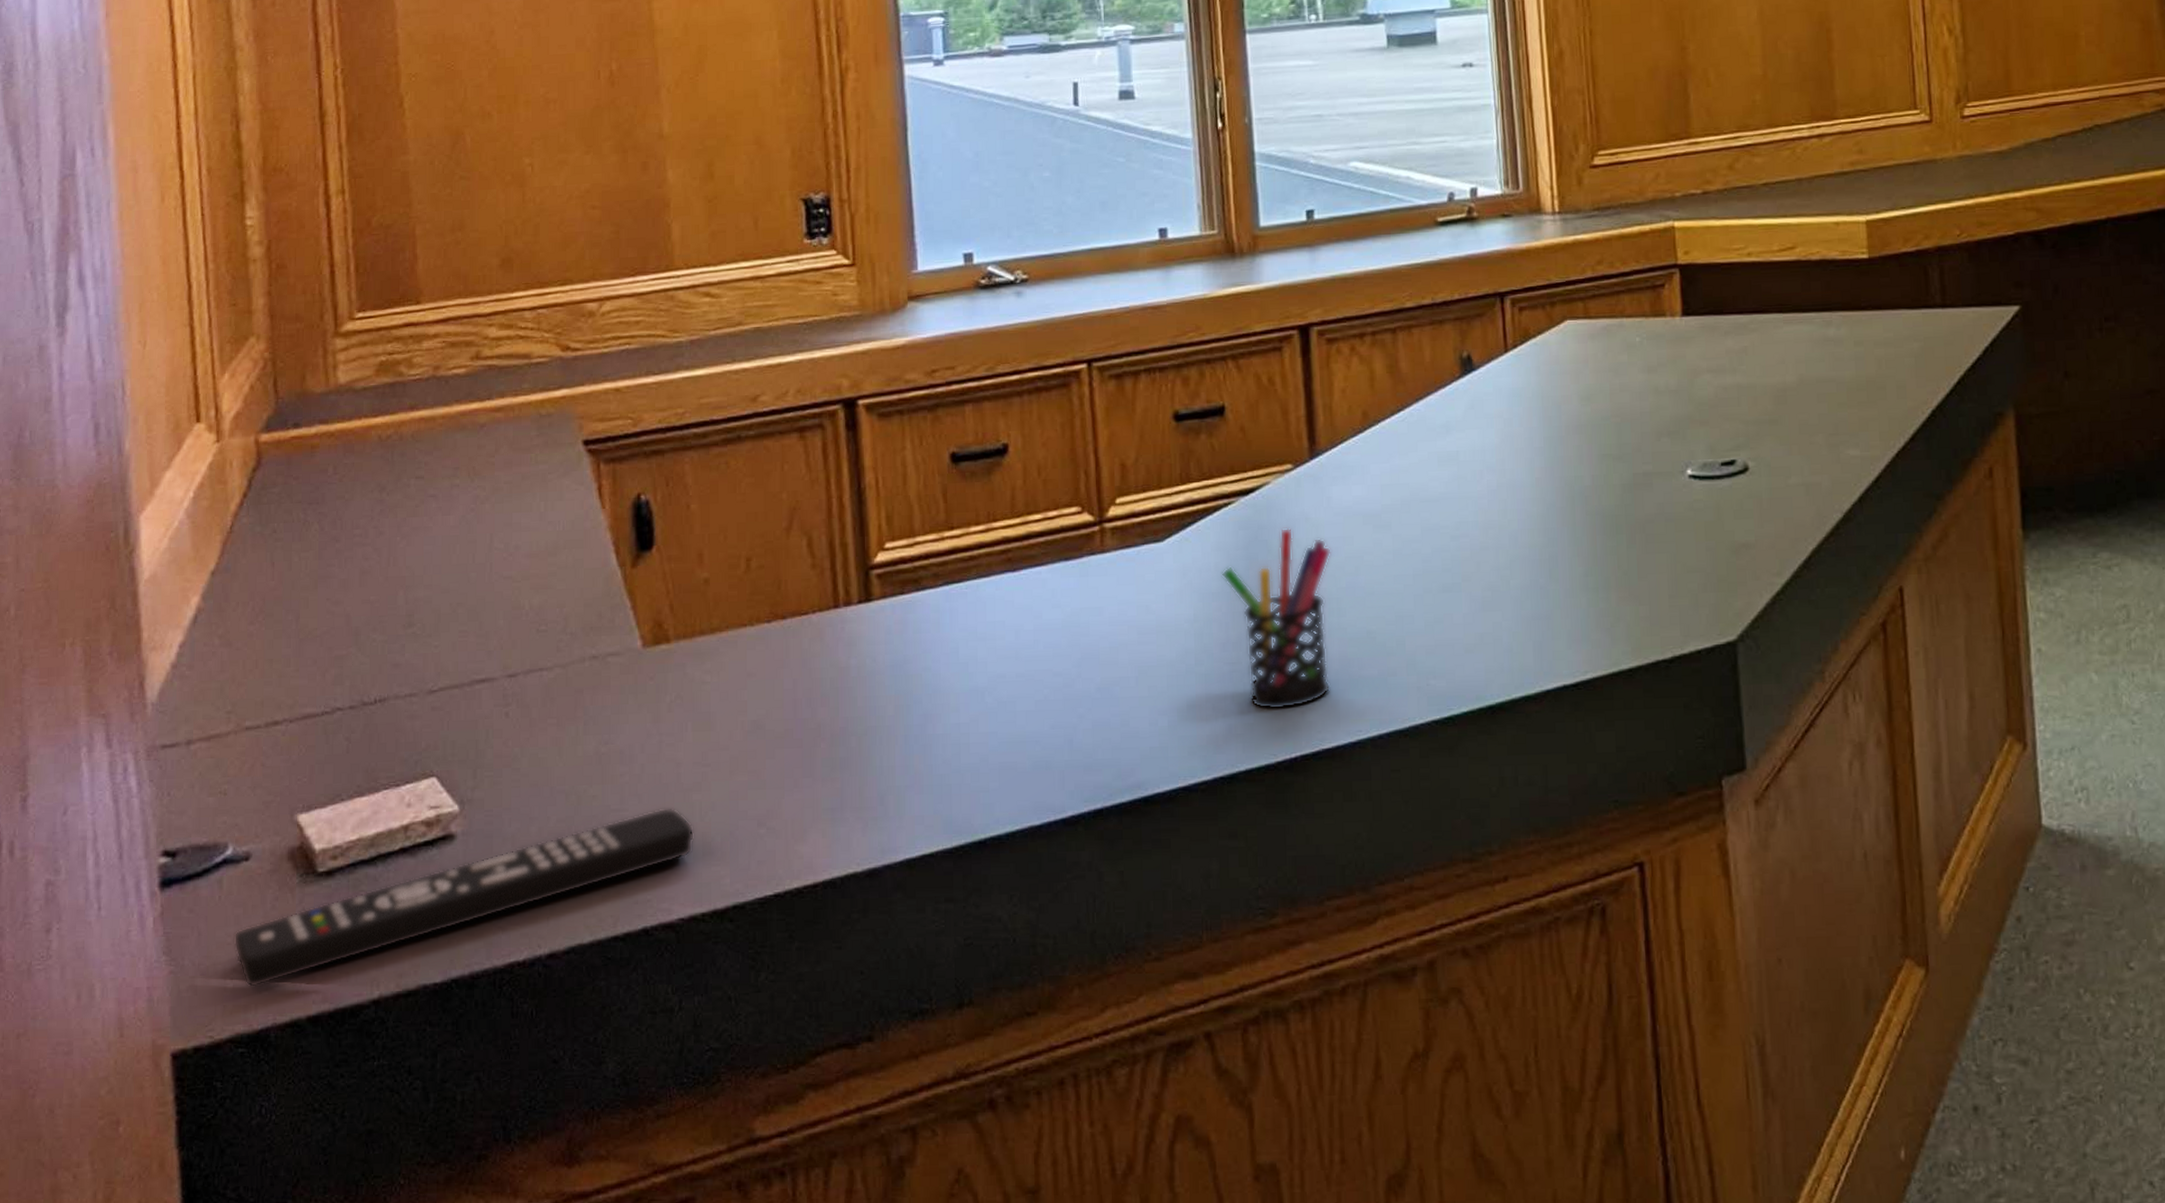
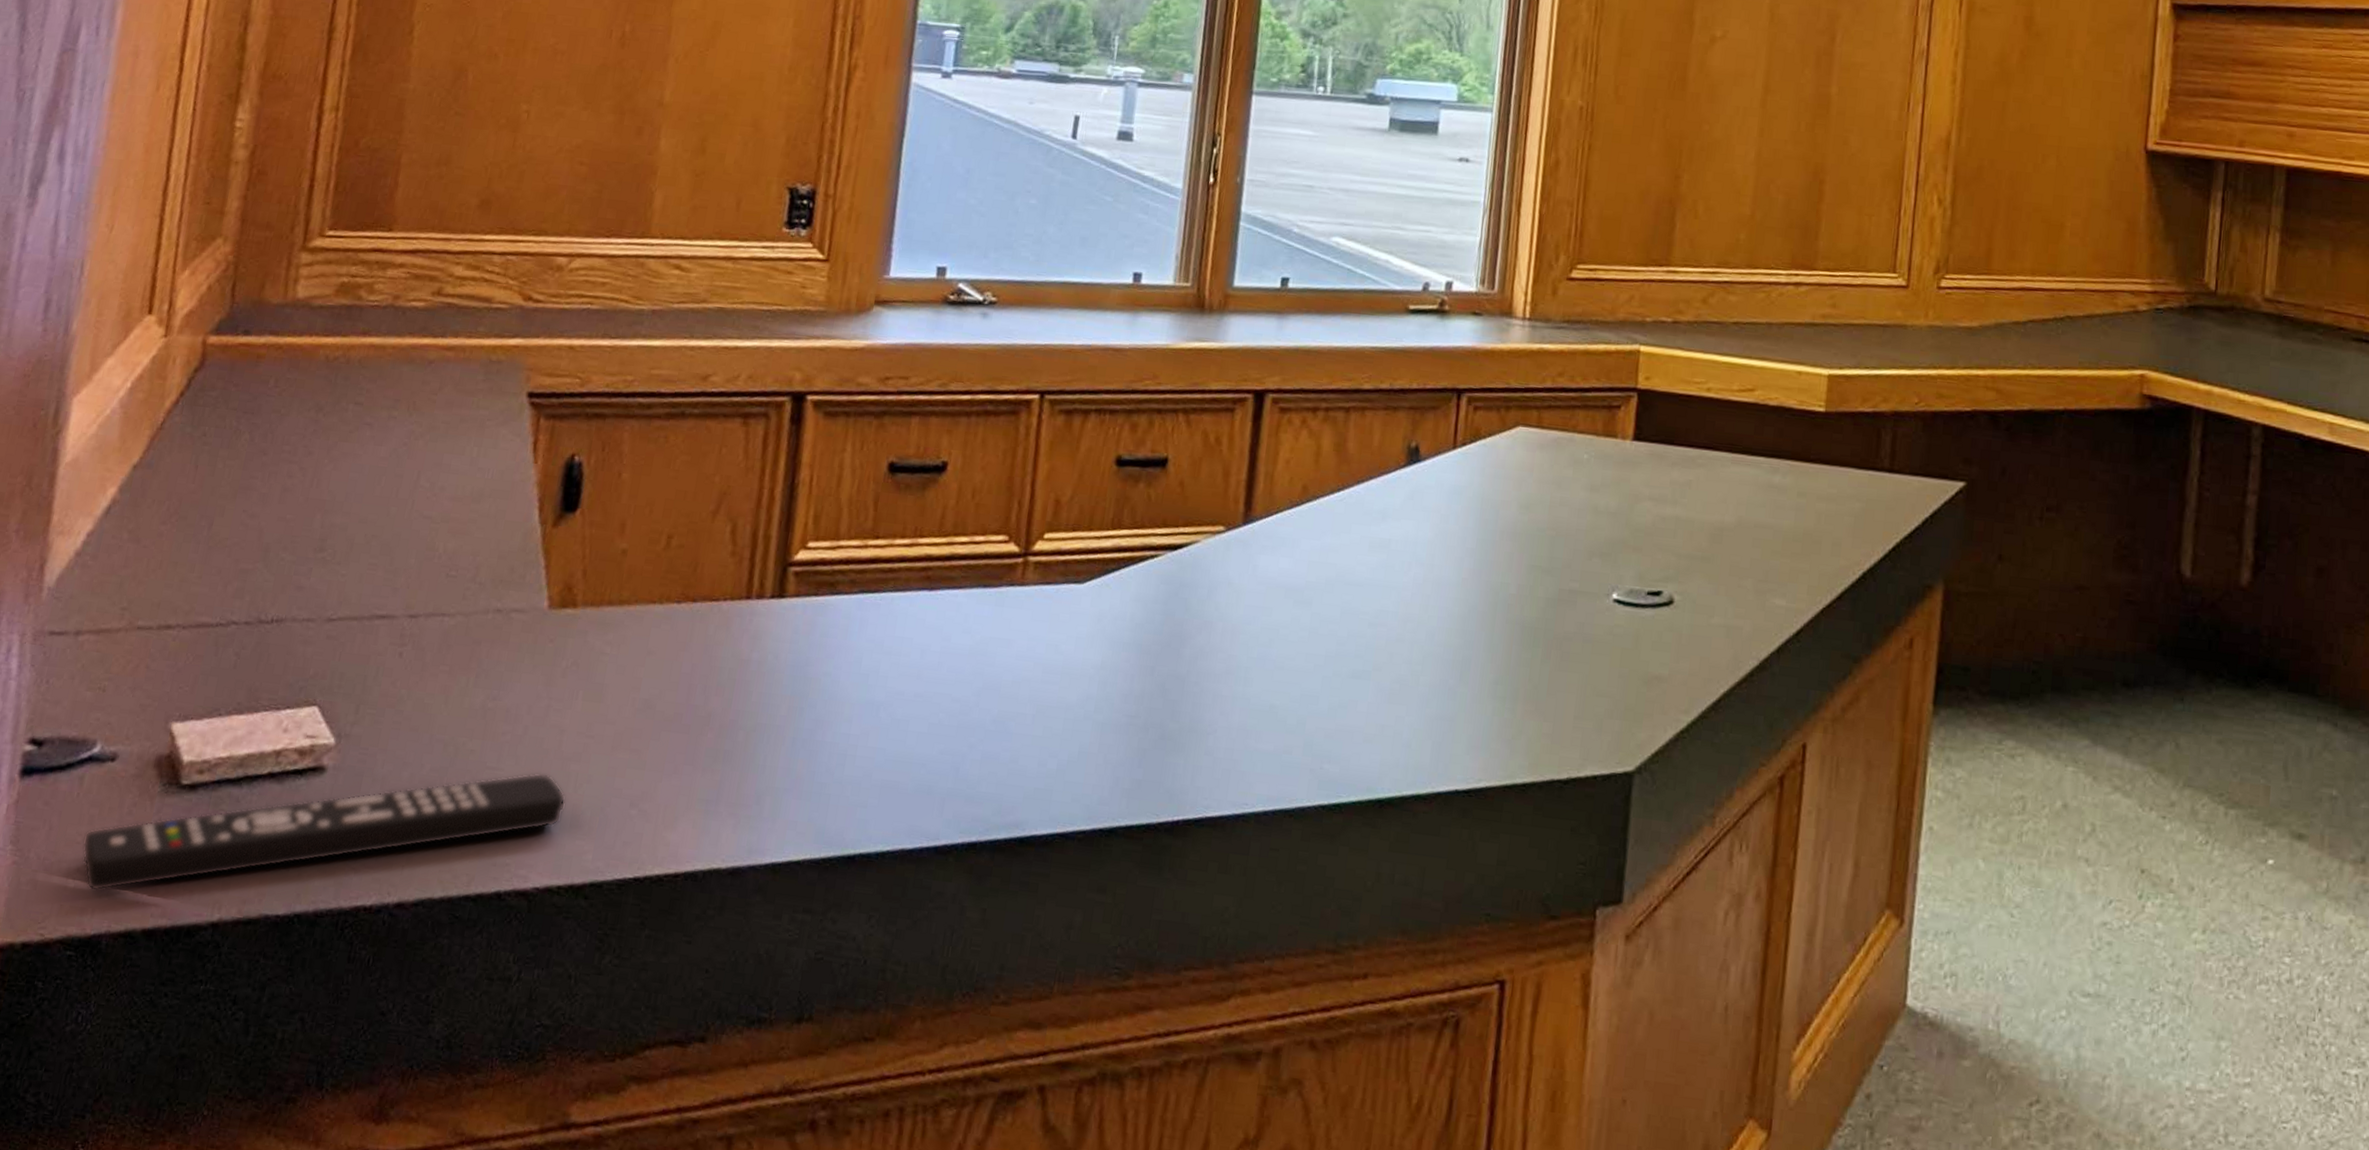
pen holder: present [1222,527,1331,711] -> none [1136,588,1249,772]

